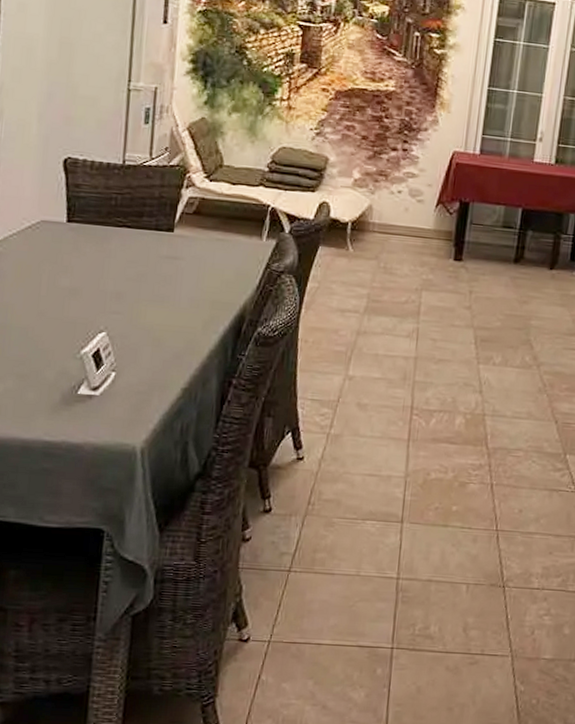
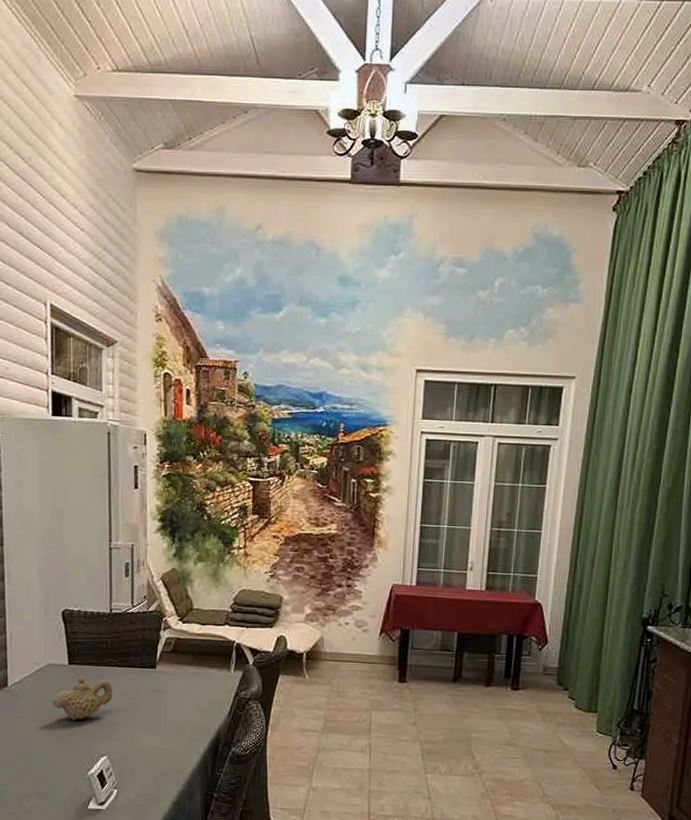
teapot: none [43,237,119,289] -> present [52,677,113,720]

